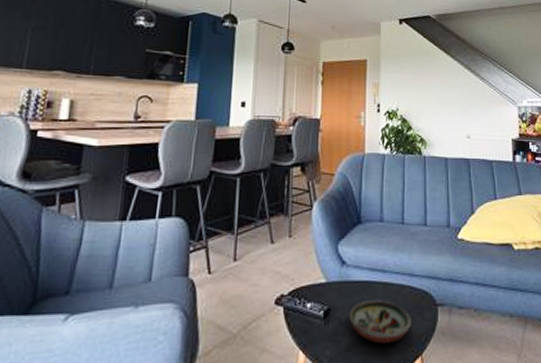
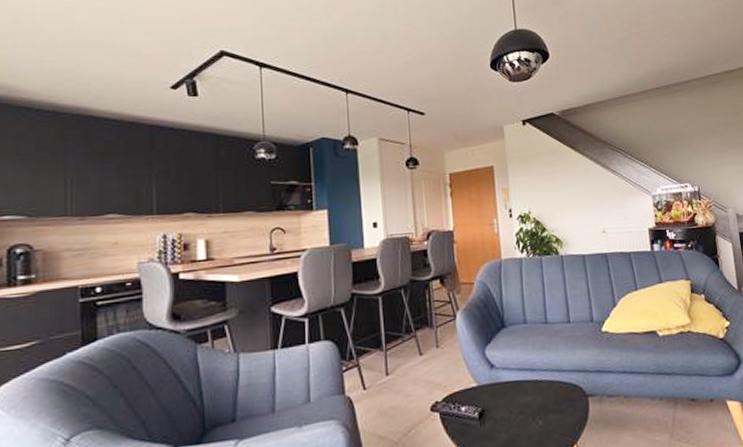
decorative bowl: present [349,300,411,344] -> none [503,397,564,437]

